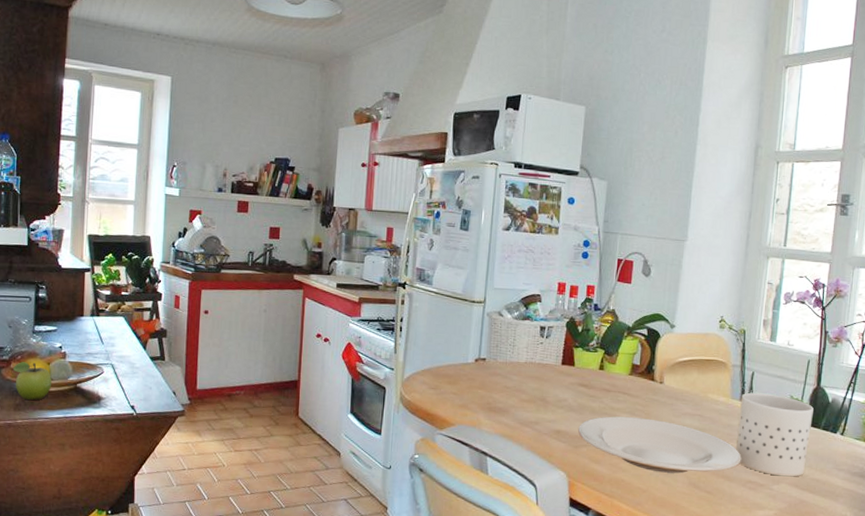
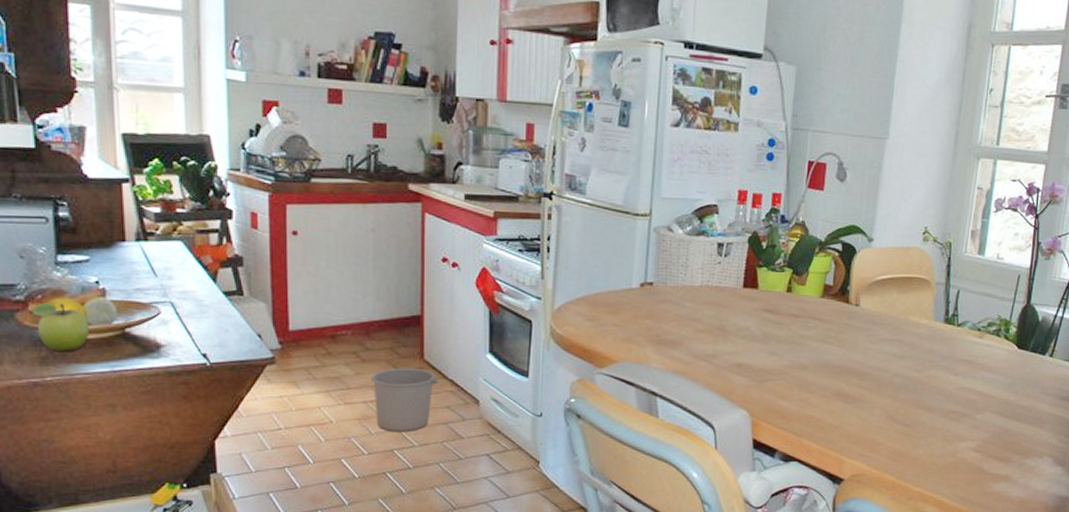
bucket: none [255,423,309,476] -> present [370,367,438,431]
plate: present [577,416,742,474] -> none [761,345,944,406]
mug: present [735,392,814,477] -> none [937,313,1022,404]

